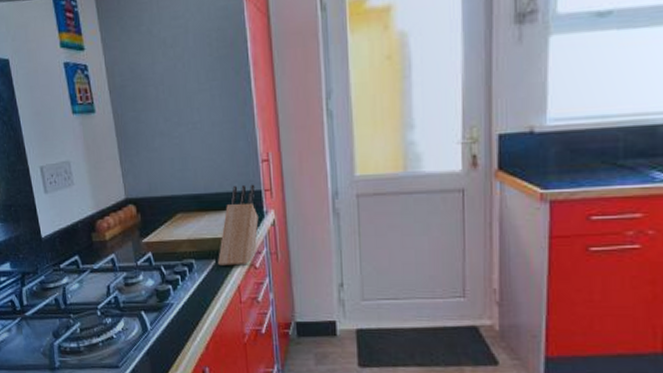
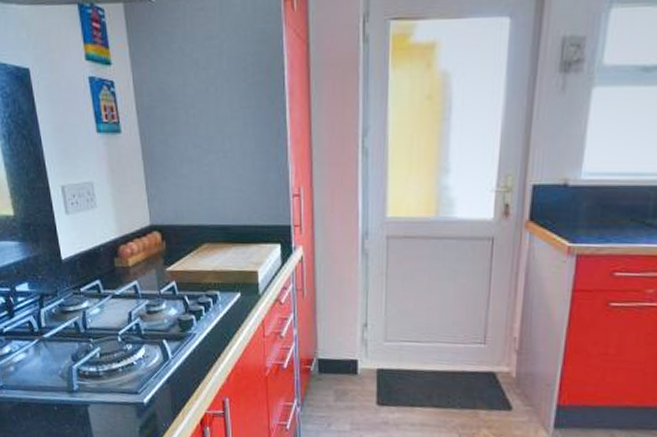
knife block: present [218,184,259,266] -> none [243,218,286,300]

